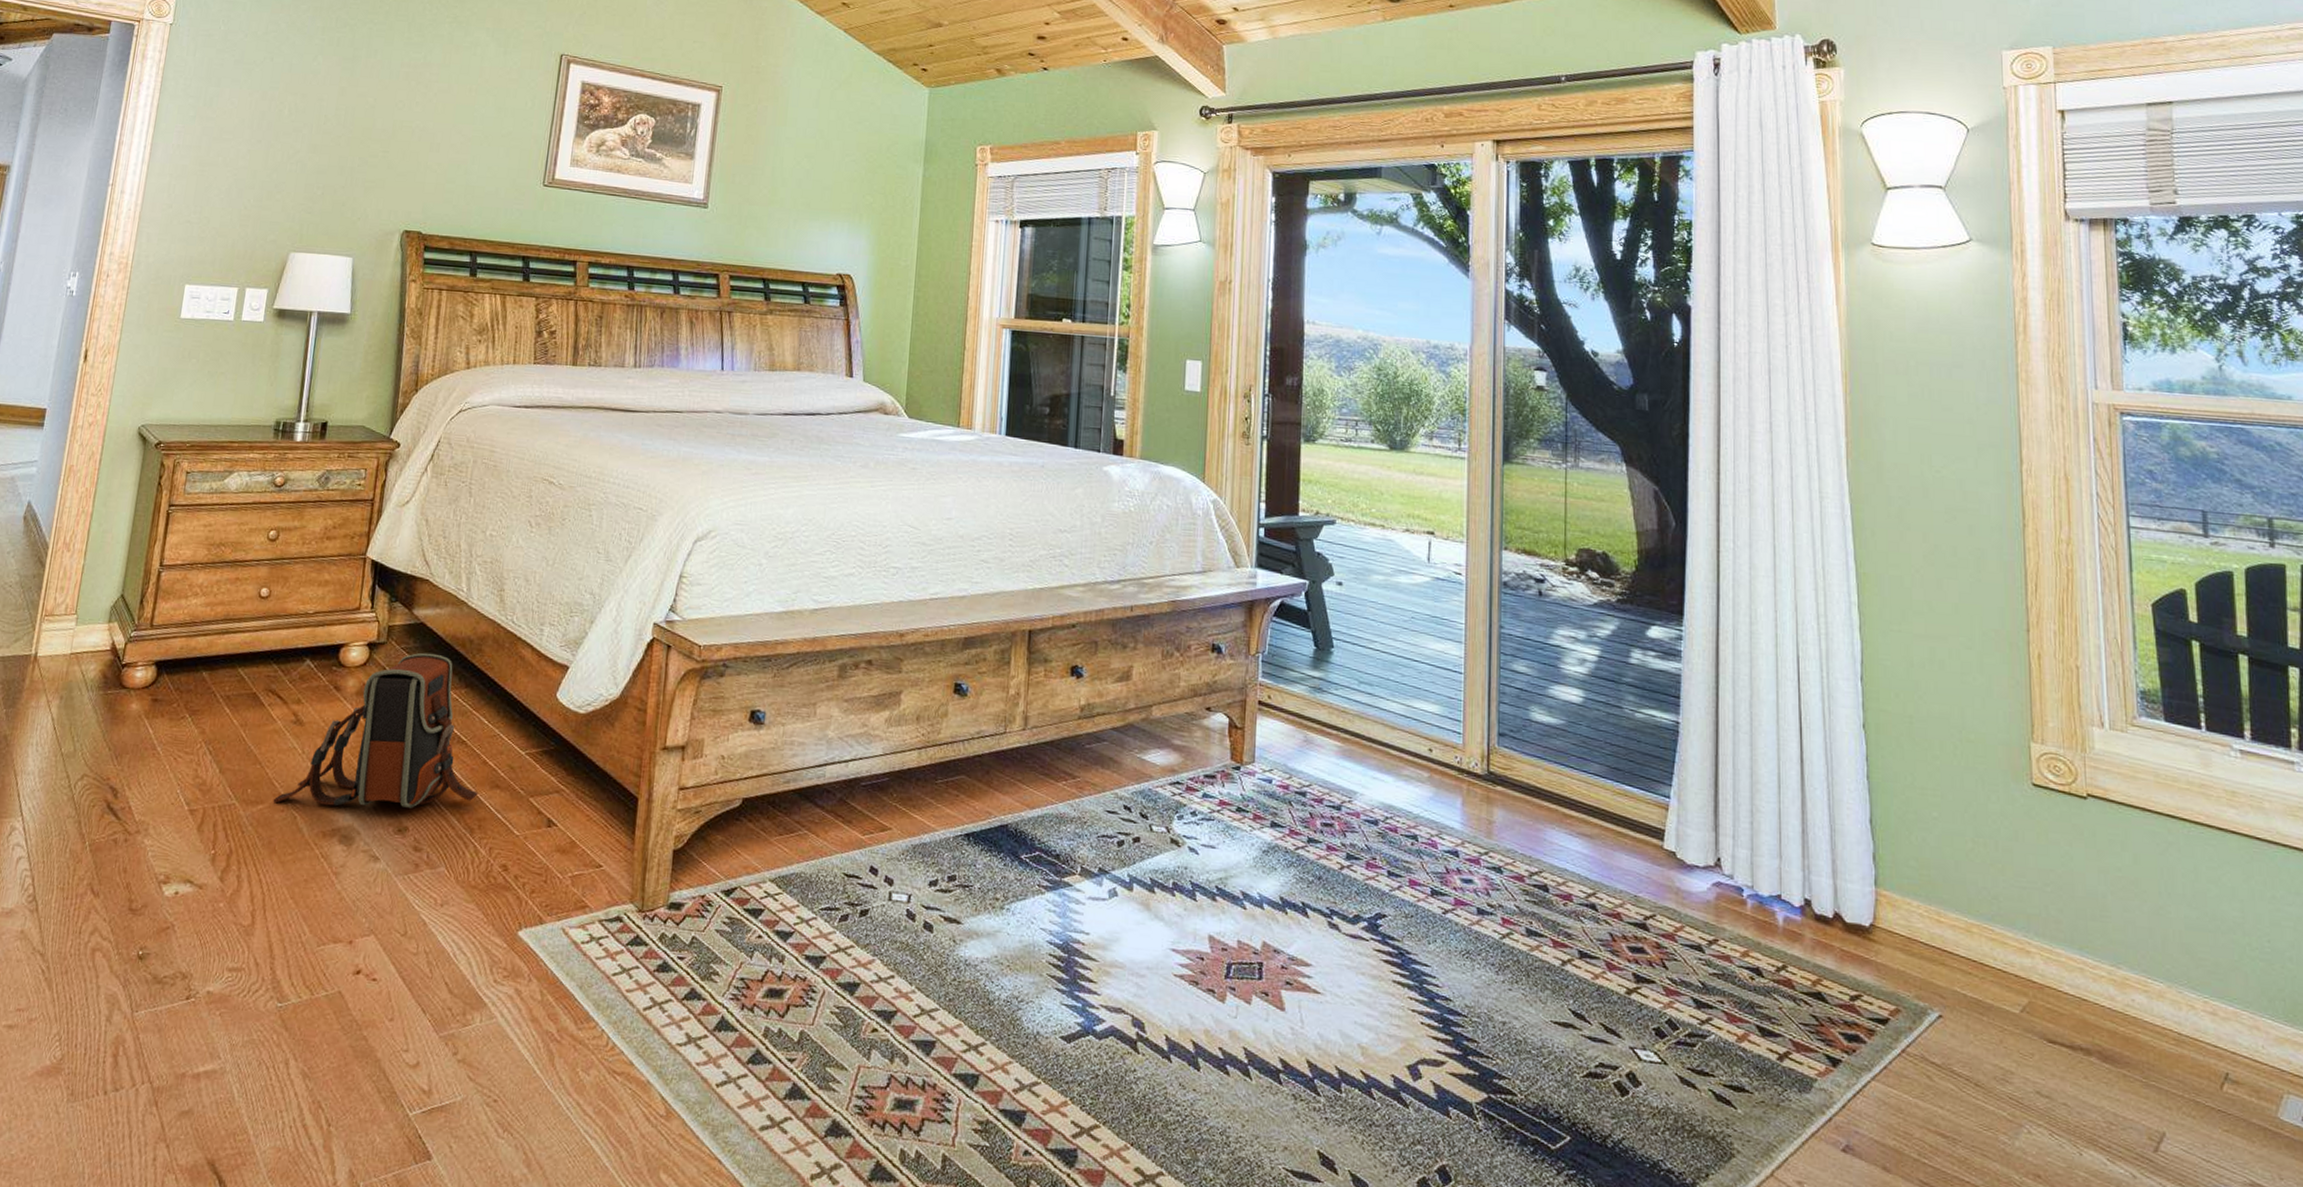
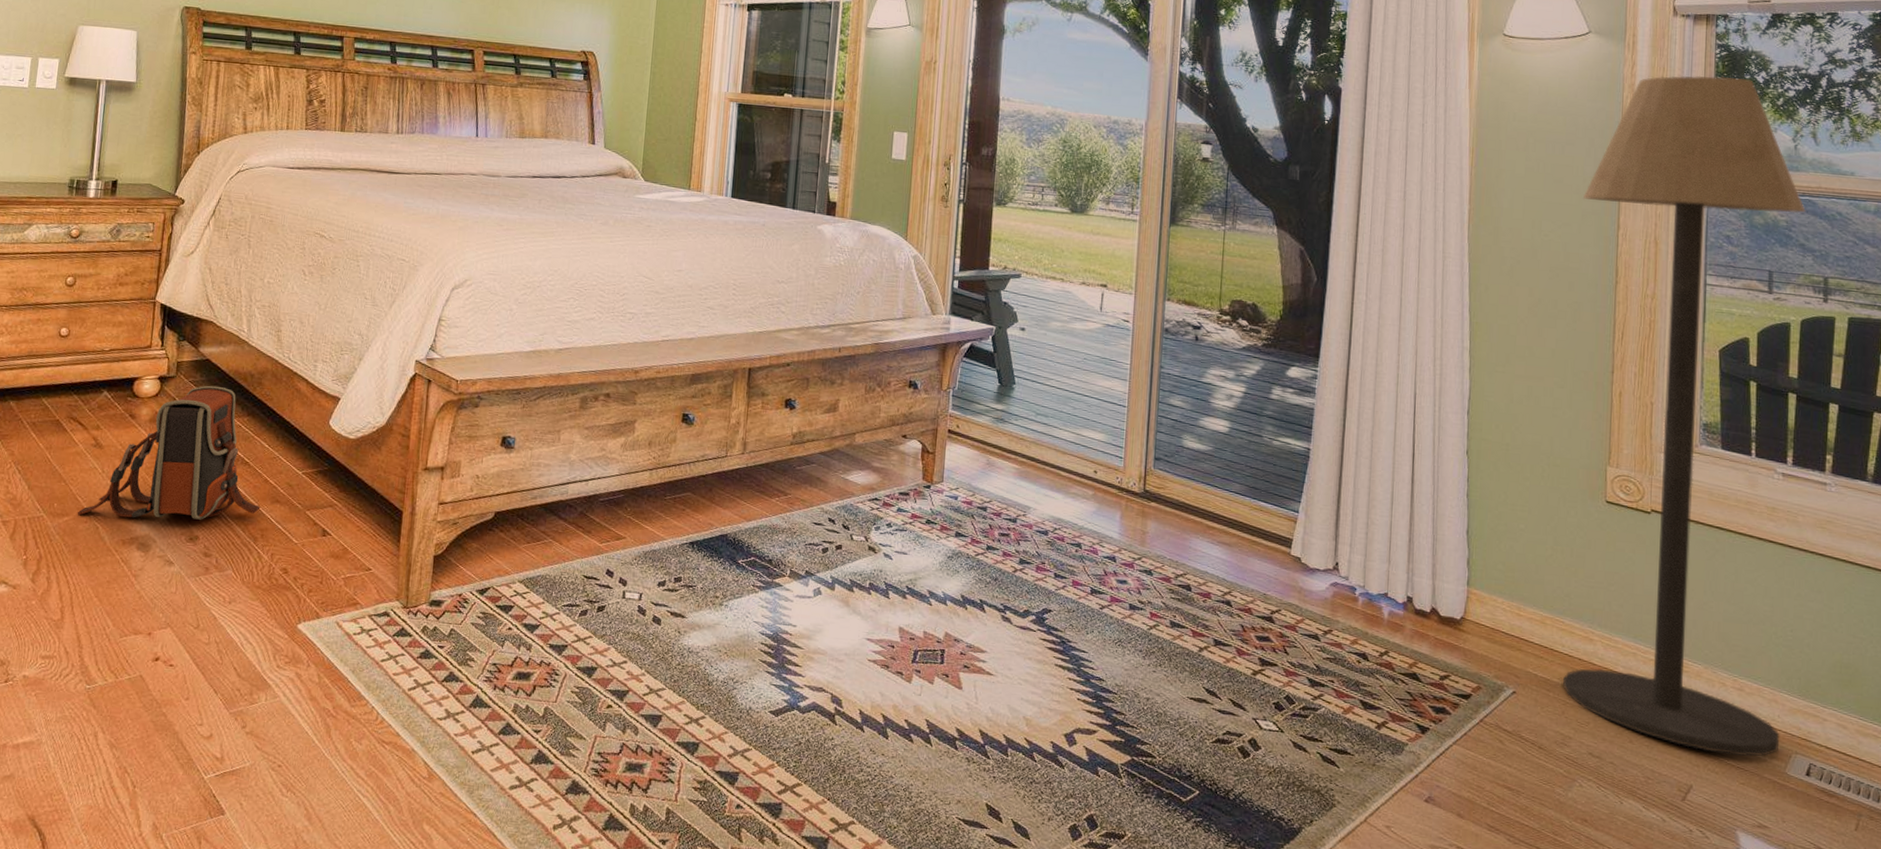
floor lamp: none [1978,287,2267,1097] -> present [1563,75,1806,757]

